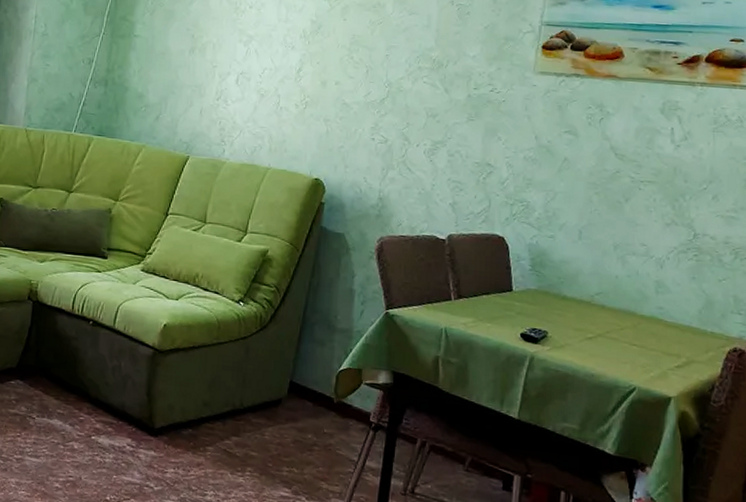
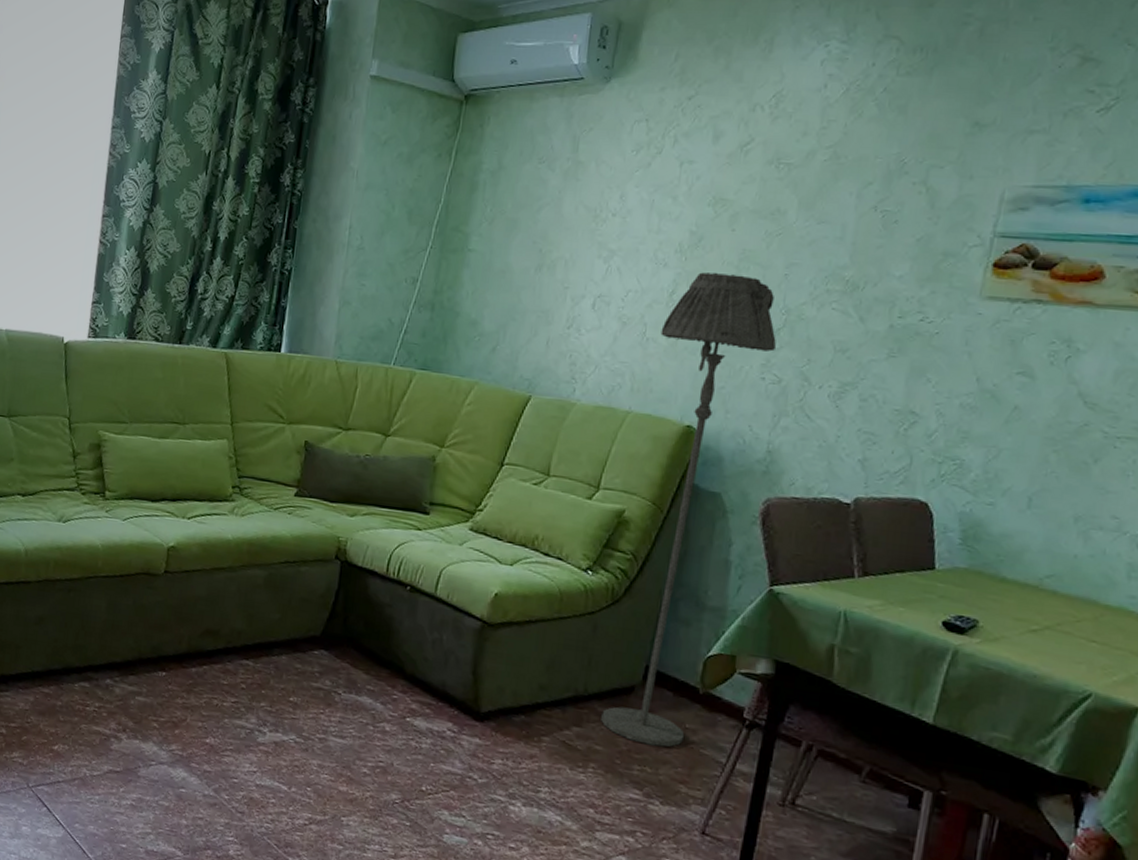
floor lamp: none [255,53,382,450] -> present [601,272,776,747]

